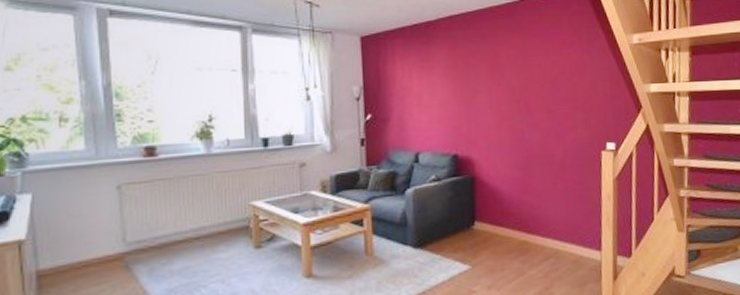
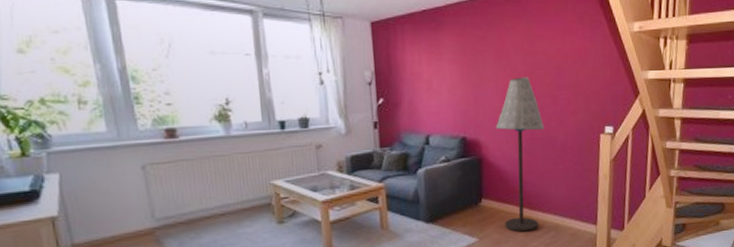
floor lamp: none [490,91,541,259] -> present [496,77,544,232]

